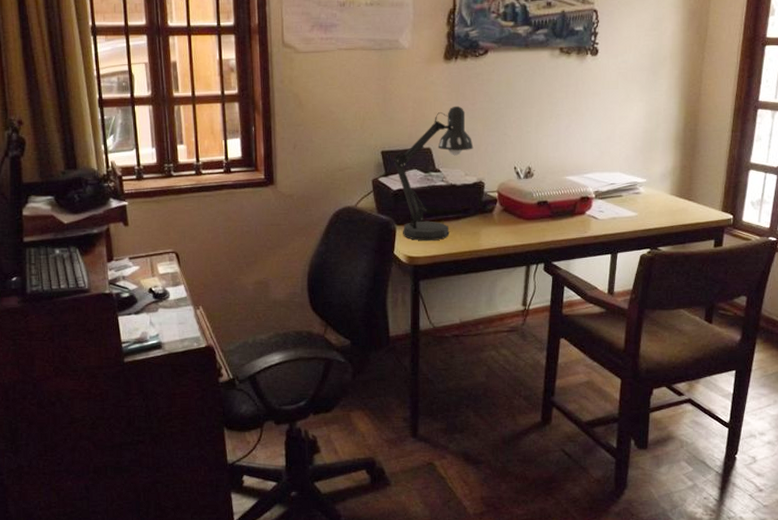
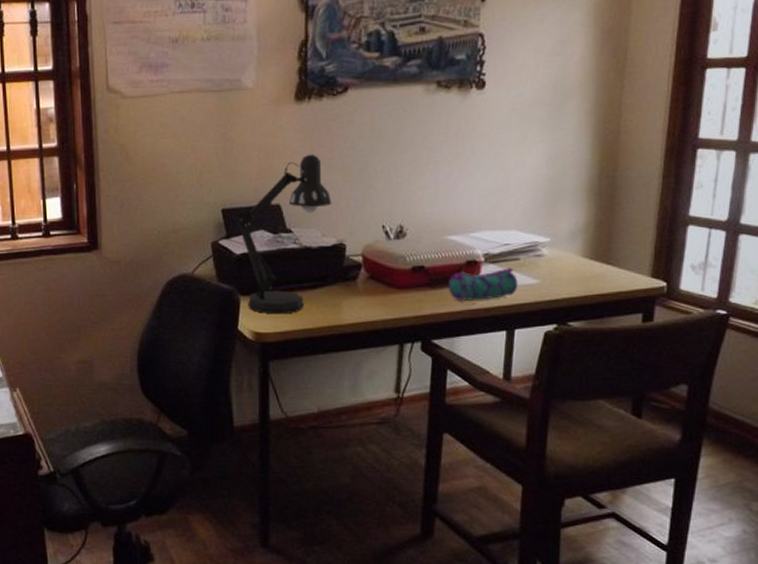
pencil case: none [566,203,621,230] -> present [448,267,518,301]

